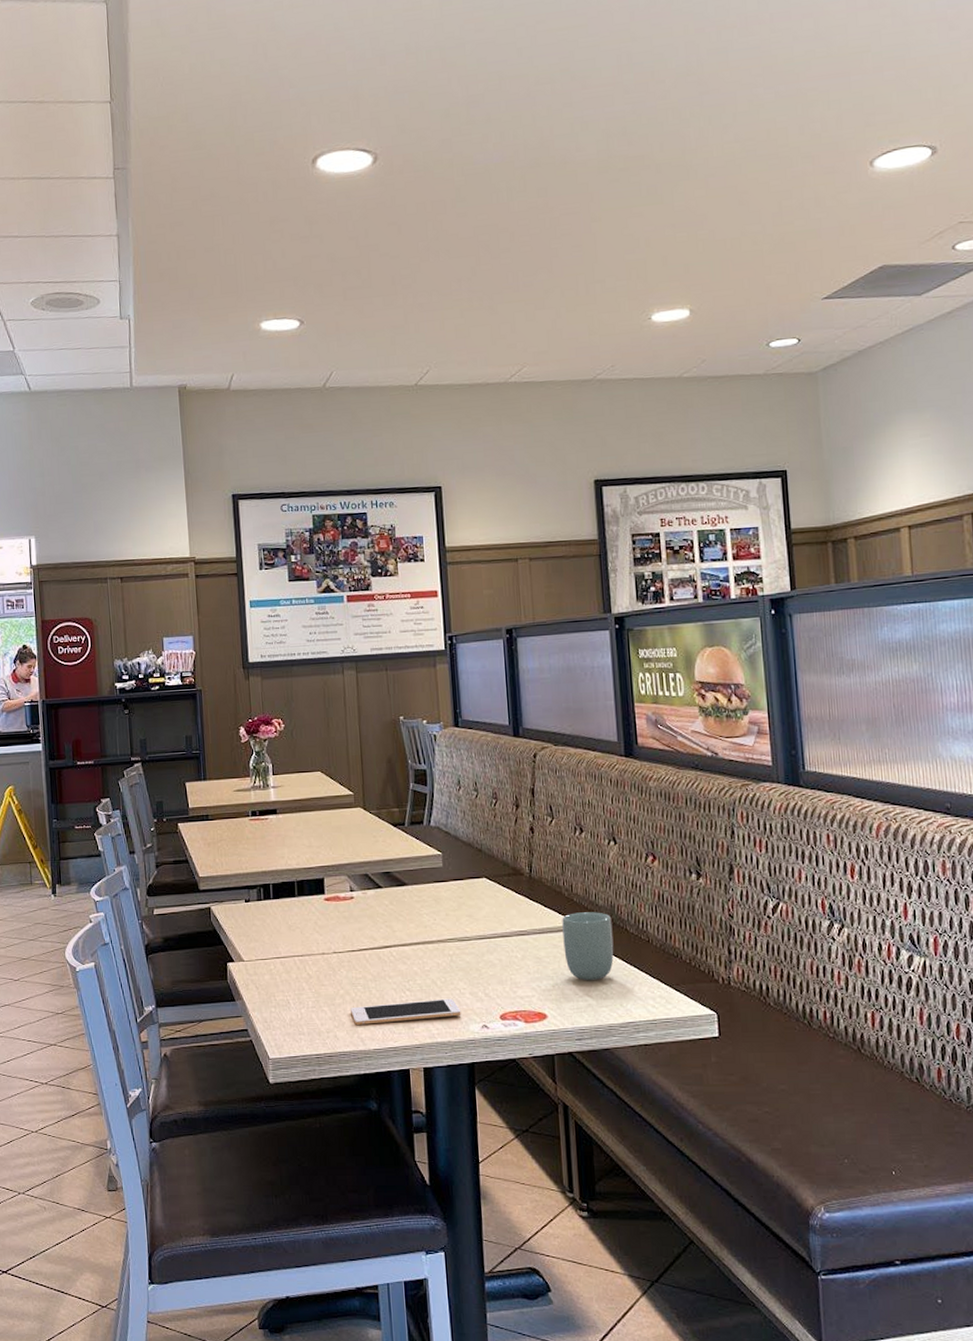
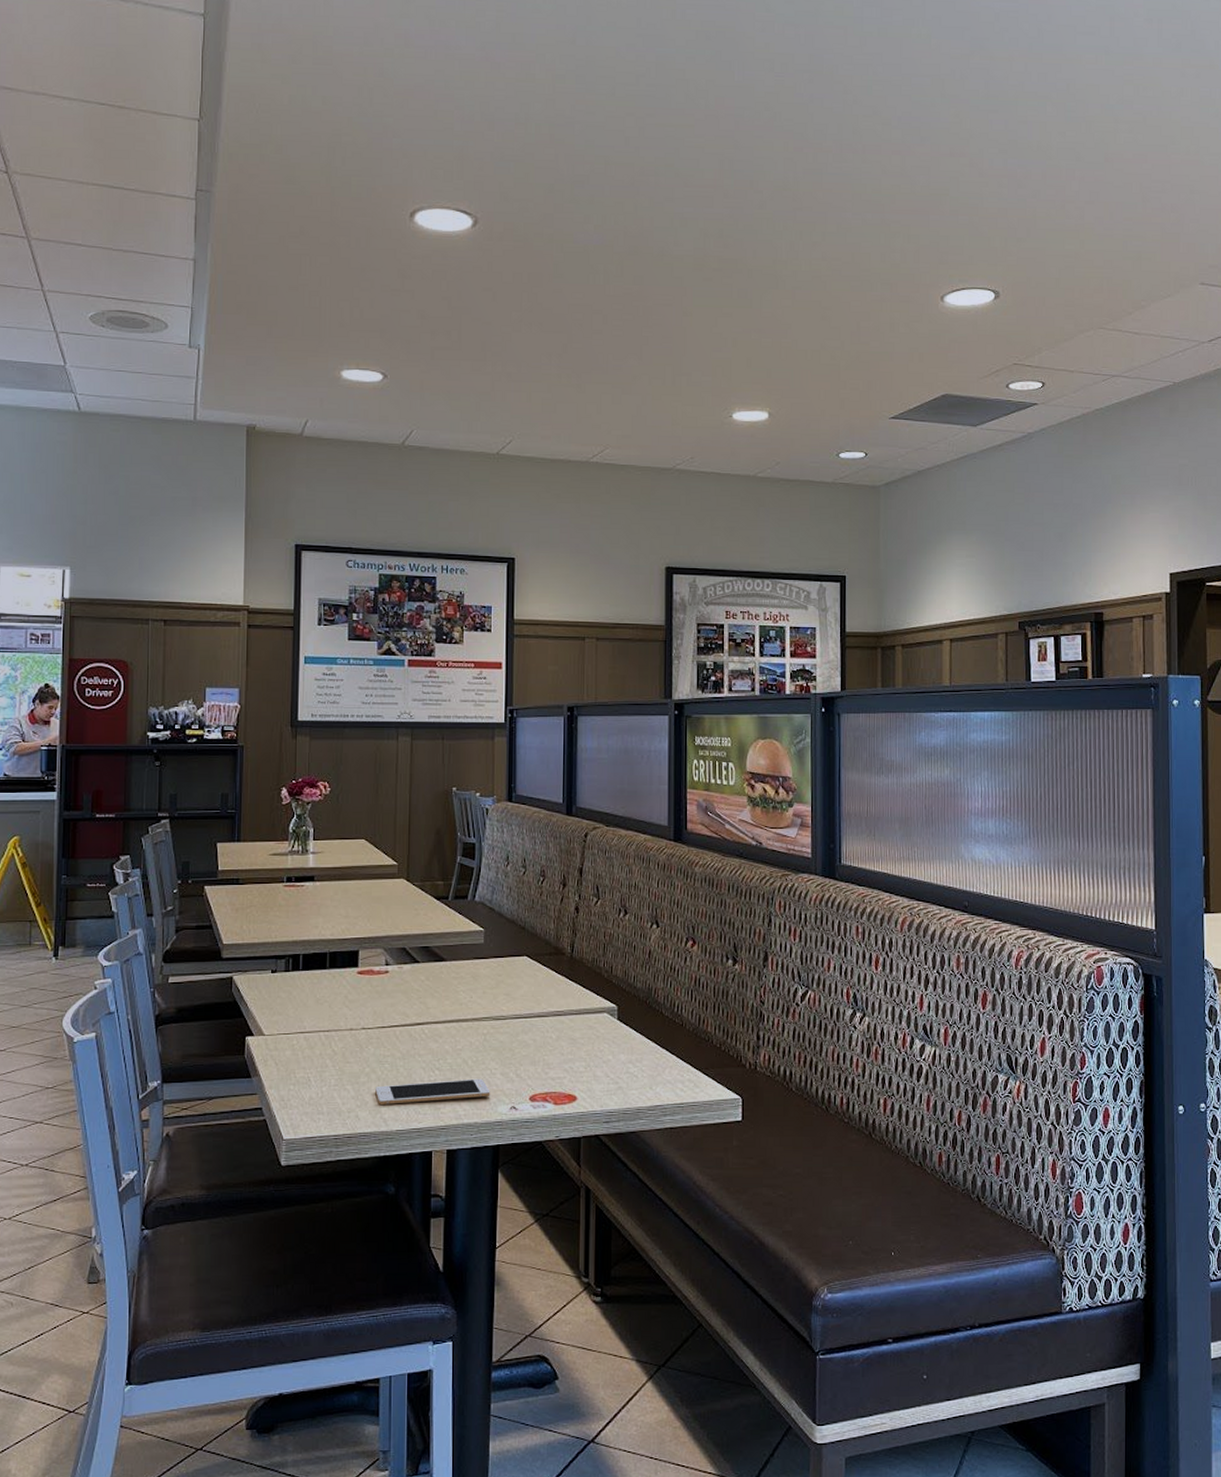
cup: present [562,912,614,981] -> none [599,994,648,1064]

